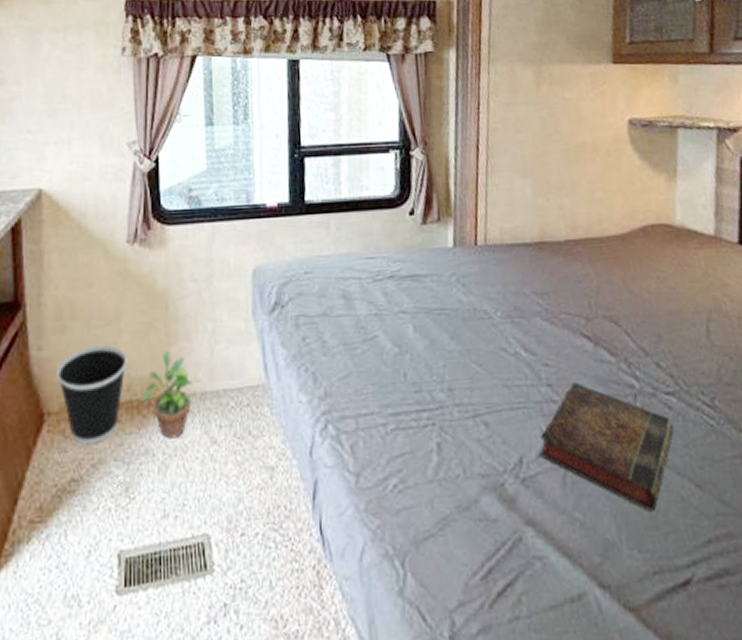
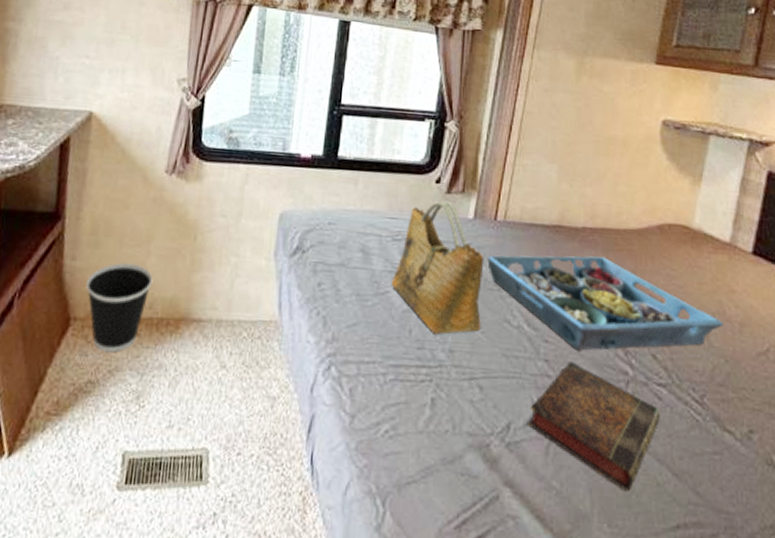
potted plant: present [140,351,193,439] -> none [160,277,211,358]
grocery bag: none [379,232,478,374] -> present [392,201,484,335]
serving tray: none [473,268,722,370] -> present [487,255,724,351]

